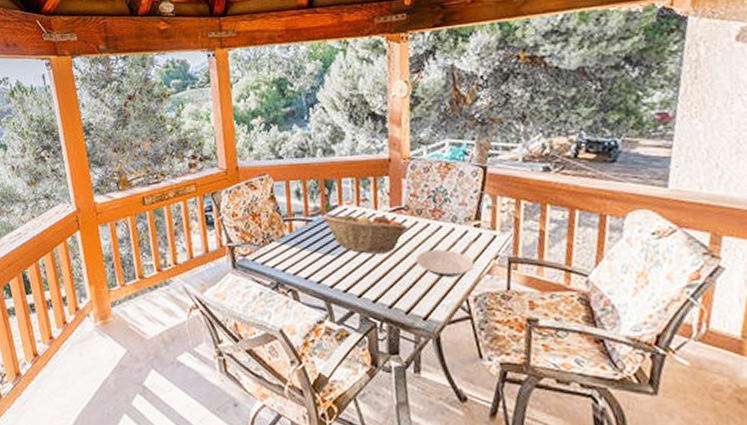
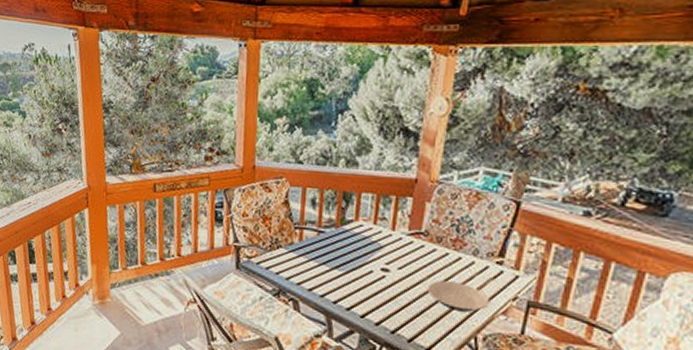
fruit basket: present [321,212,408,254] -> none [335,228,424,277]

